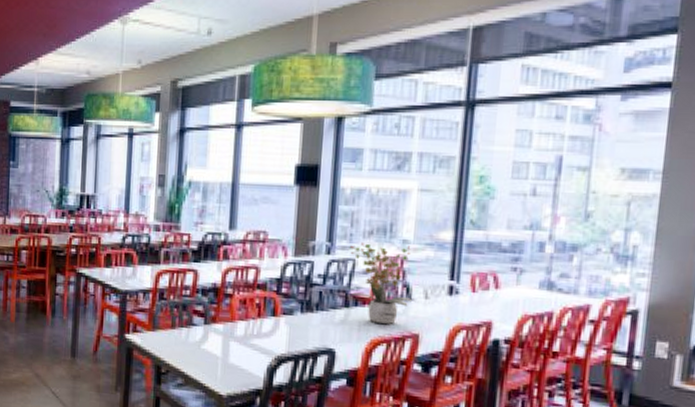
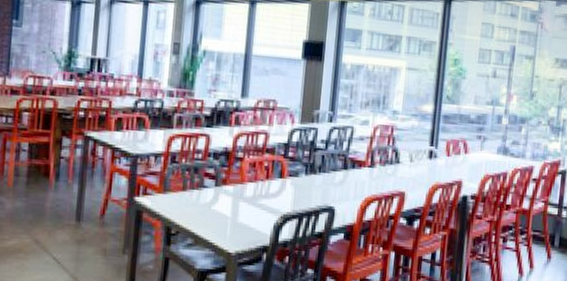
potted plant: present [350,243,411,324] -> none [349,112,400,184]

